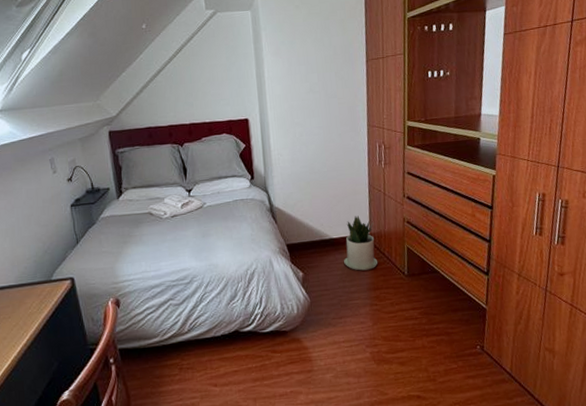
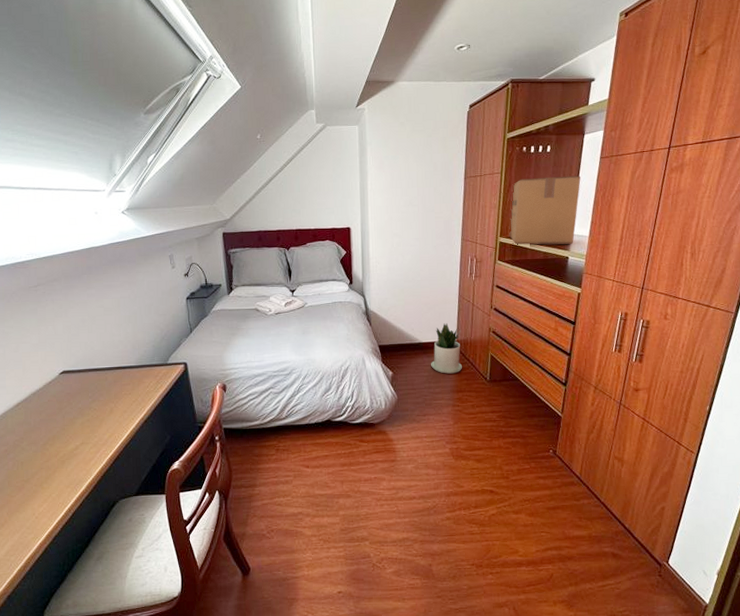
box: none [416,53,486,128] -> present [509,175,581,245]

